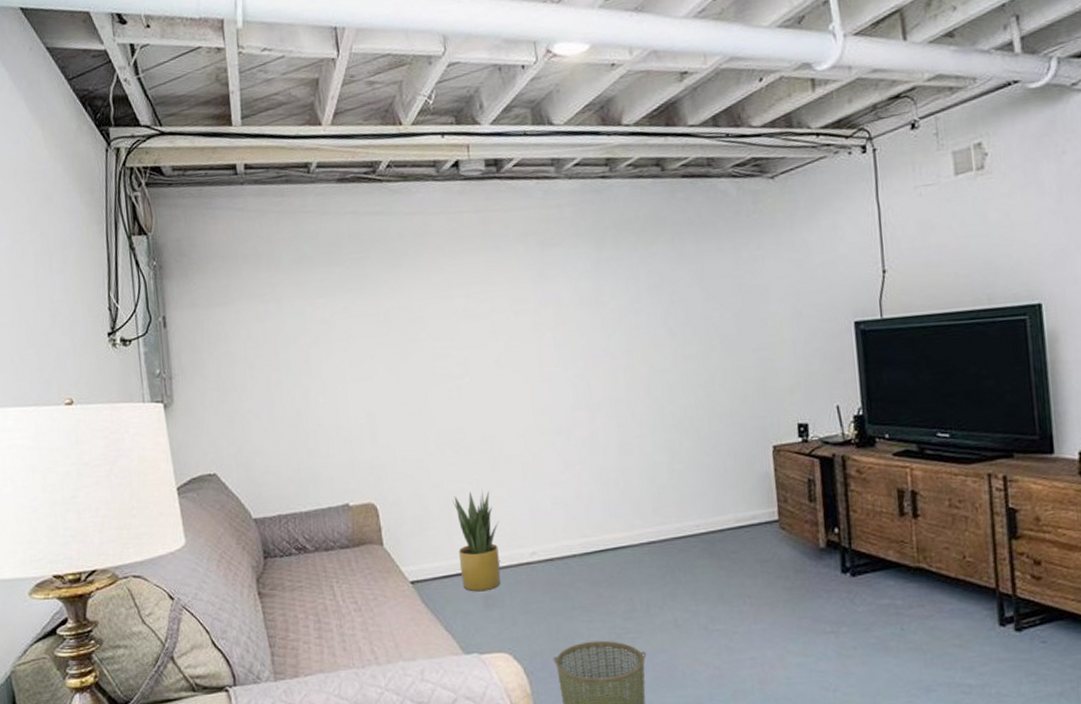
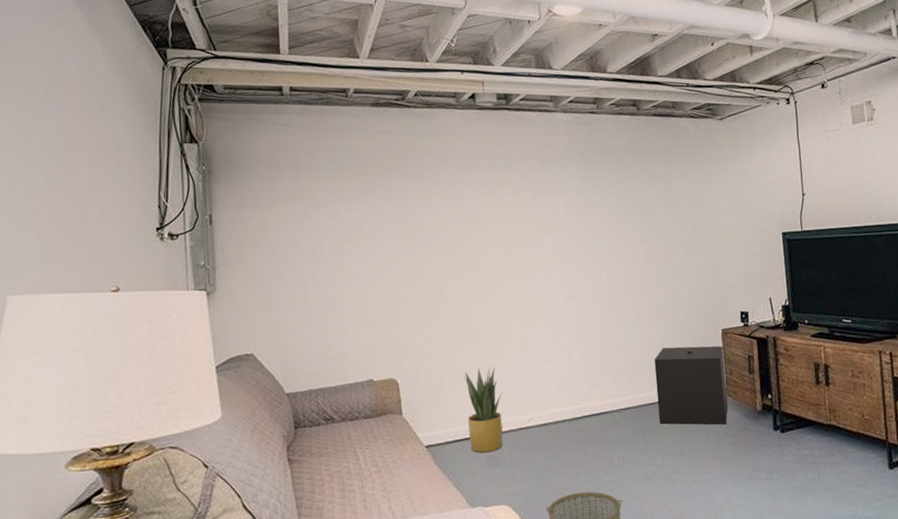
subwoofer: none [685,466,781,565] -> present [654,345,728,425]

